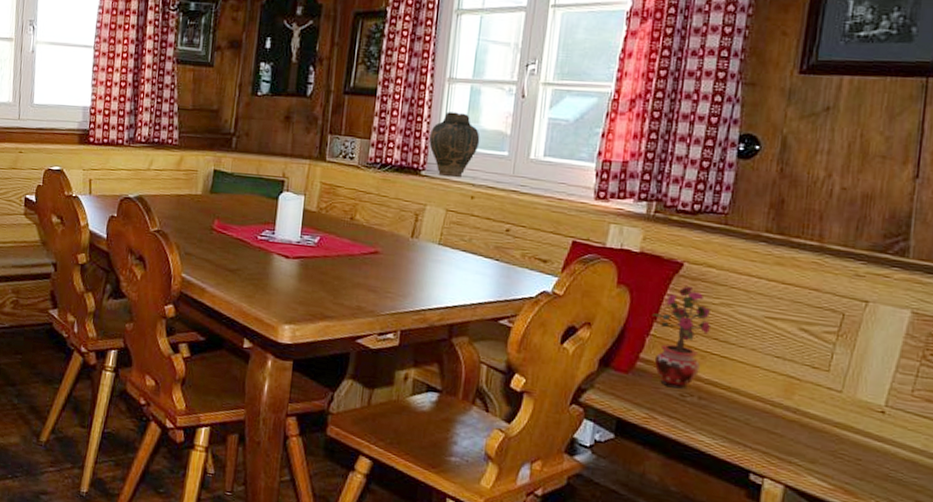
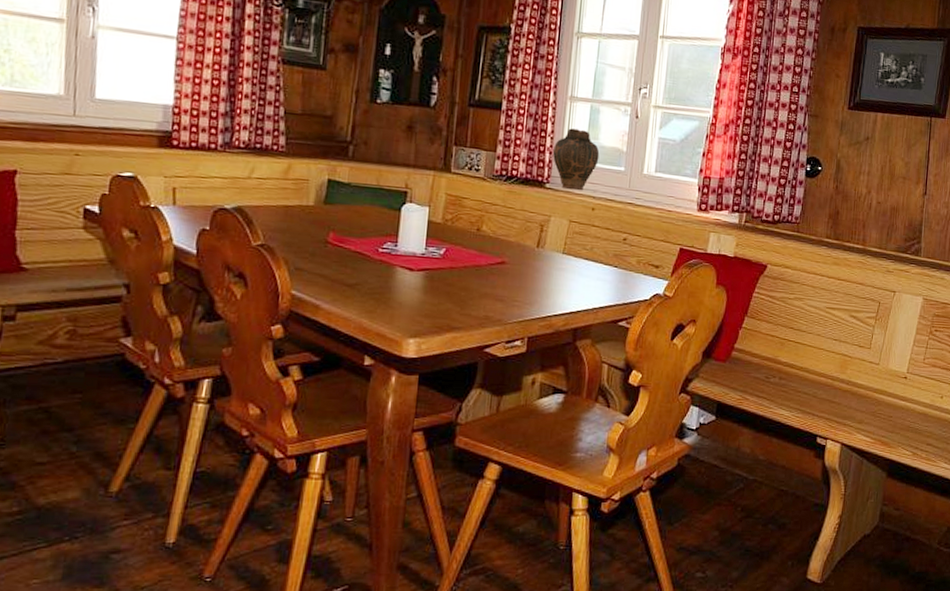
potted plant: present [652,286,712,389] -> none [744,285,789,372]

